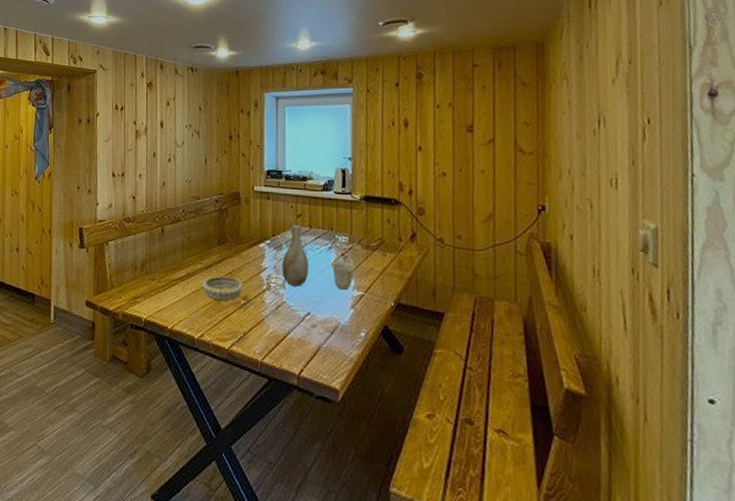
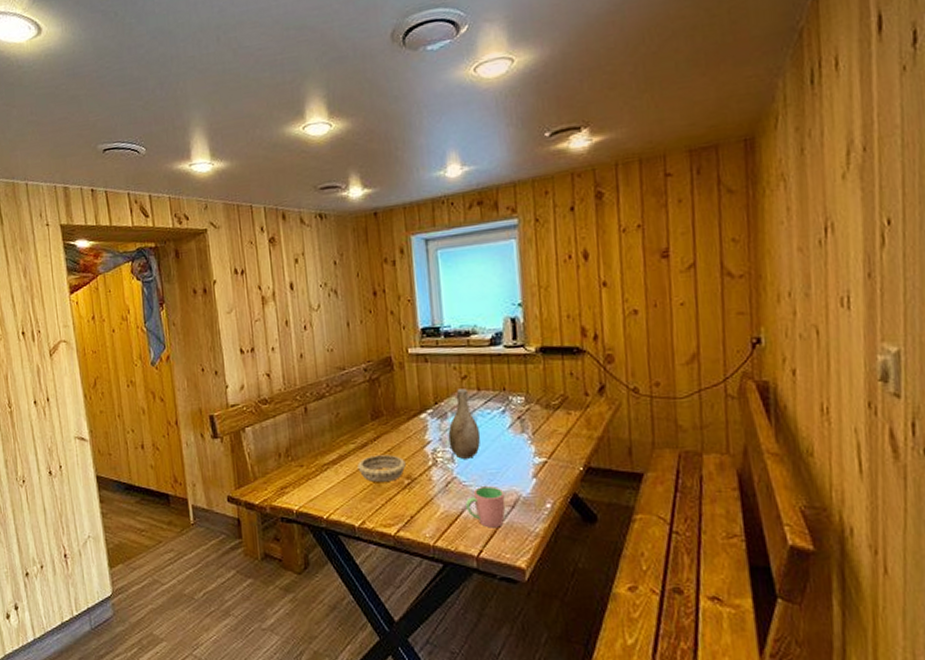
cup: none [292,312,326,351] -> present [466,486,506,528]
cup: present [330,261,356,290] -> none [505,425,536,458]

